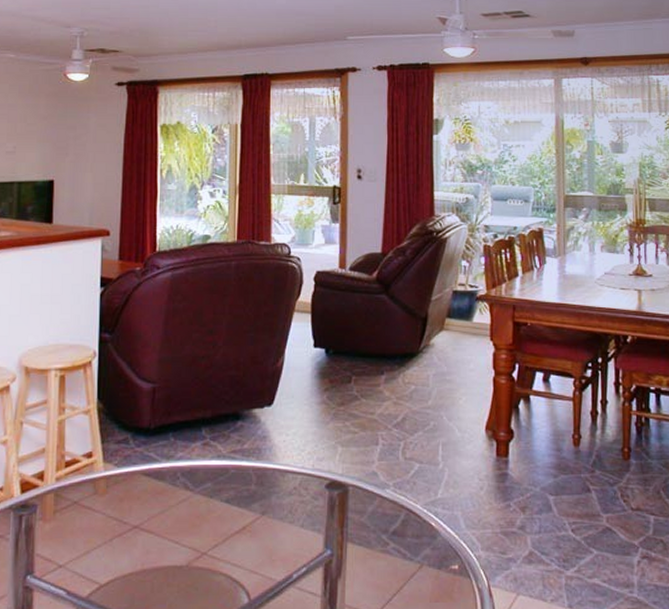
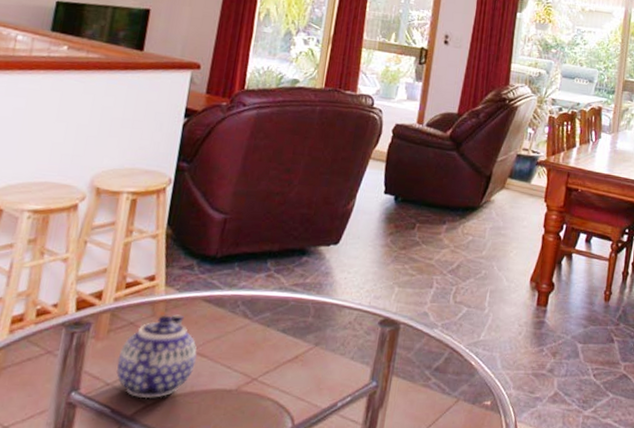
teapot: none [66,490,143,580] -> present [115,314,197,399]

